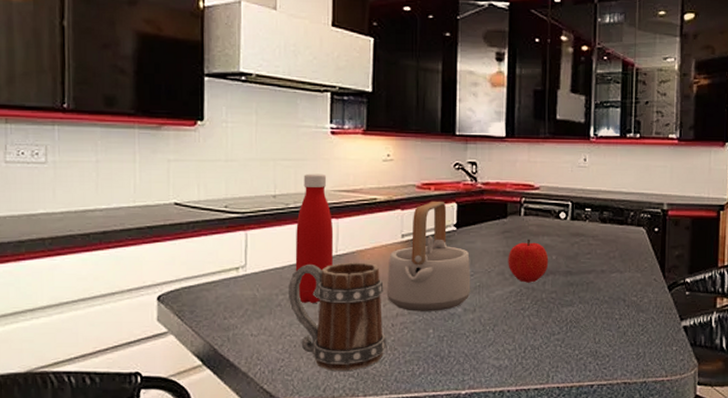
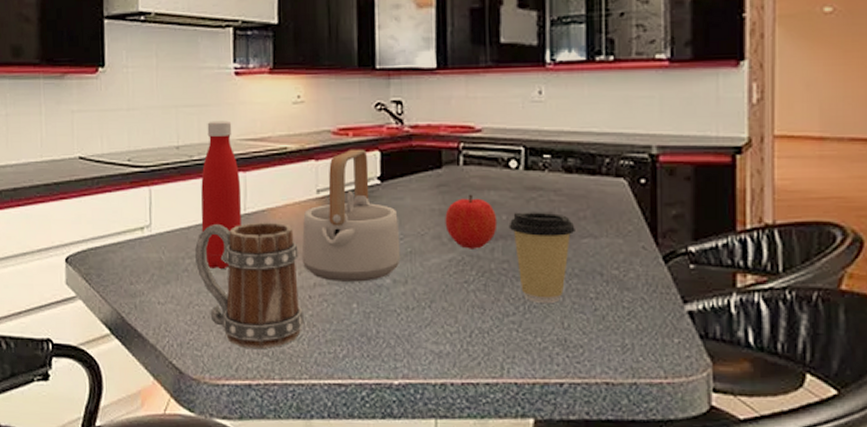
coffee cup: none [557,253,607,324] -> present [508,212,575,303]

